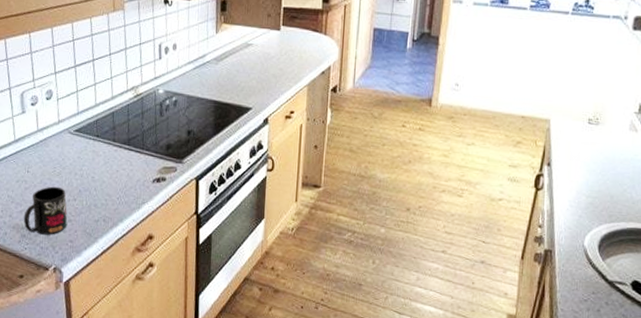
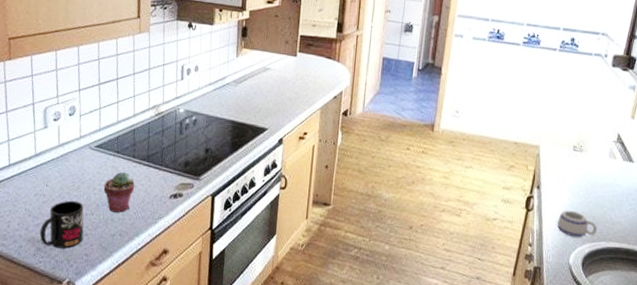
potted succulent: none [85,156,117,198] -> present [103,172,136,213]
mug: none [570,188,616,218] -> present [557,210,598,238]

